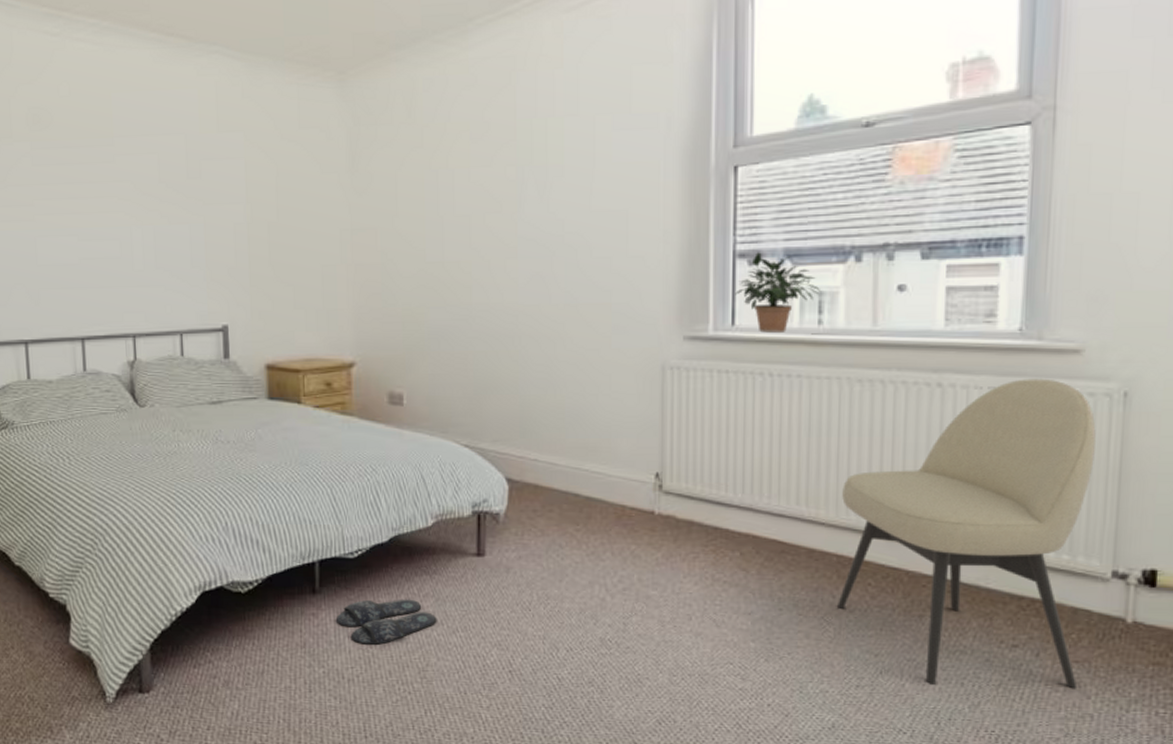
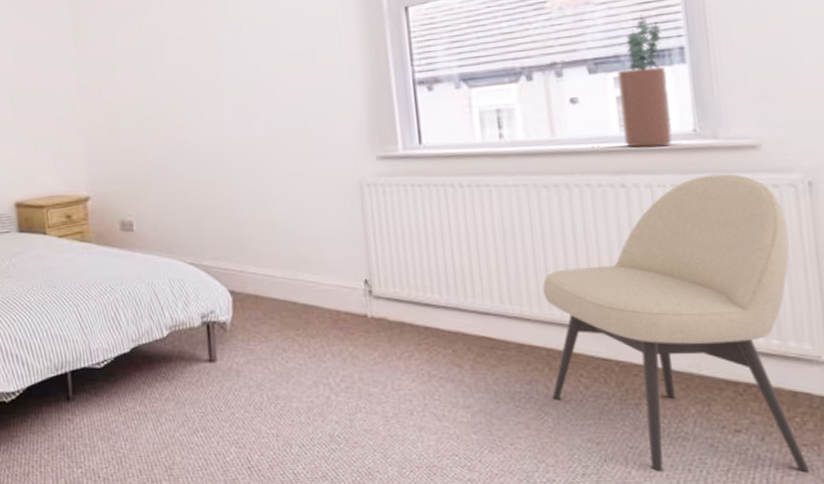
slippers: present [337,599,437,645] -> none [89,403,179,446]
potted plant: present [735,252,820,334] -> none [419,79,497,149]
vase: none [947,195,1004,345] -> present [616,13,673,148]

